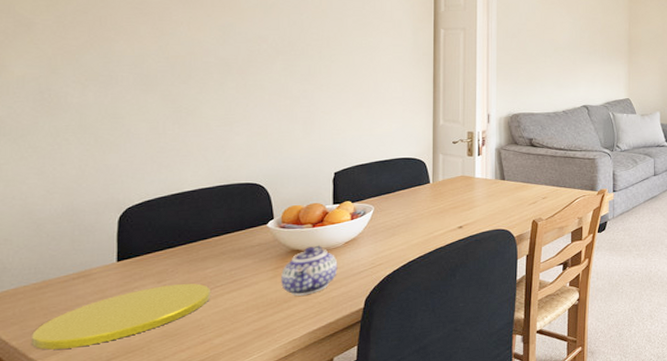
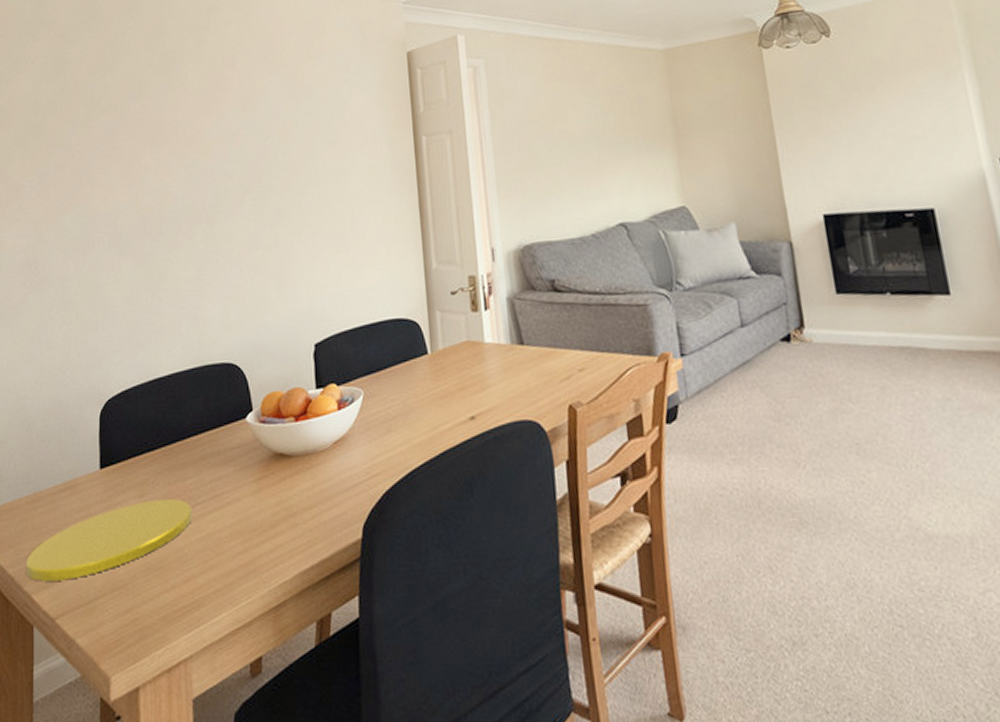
teapot: present [281,245,338,296] -> none [265,446,328,519]

